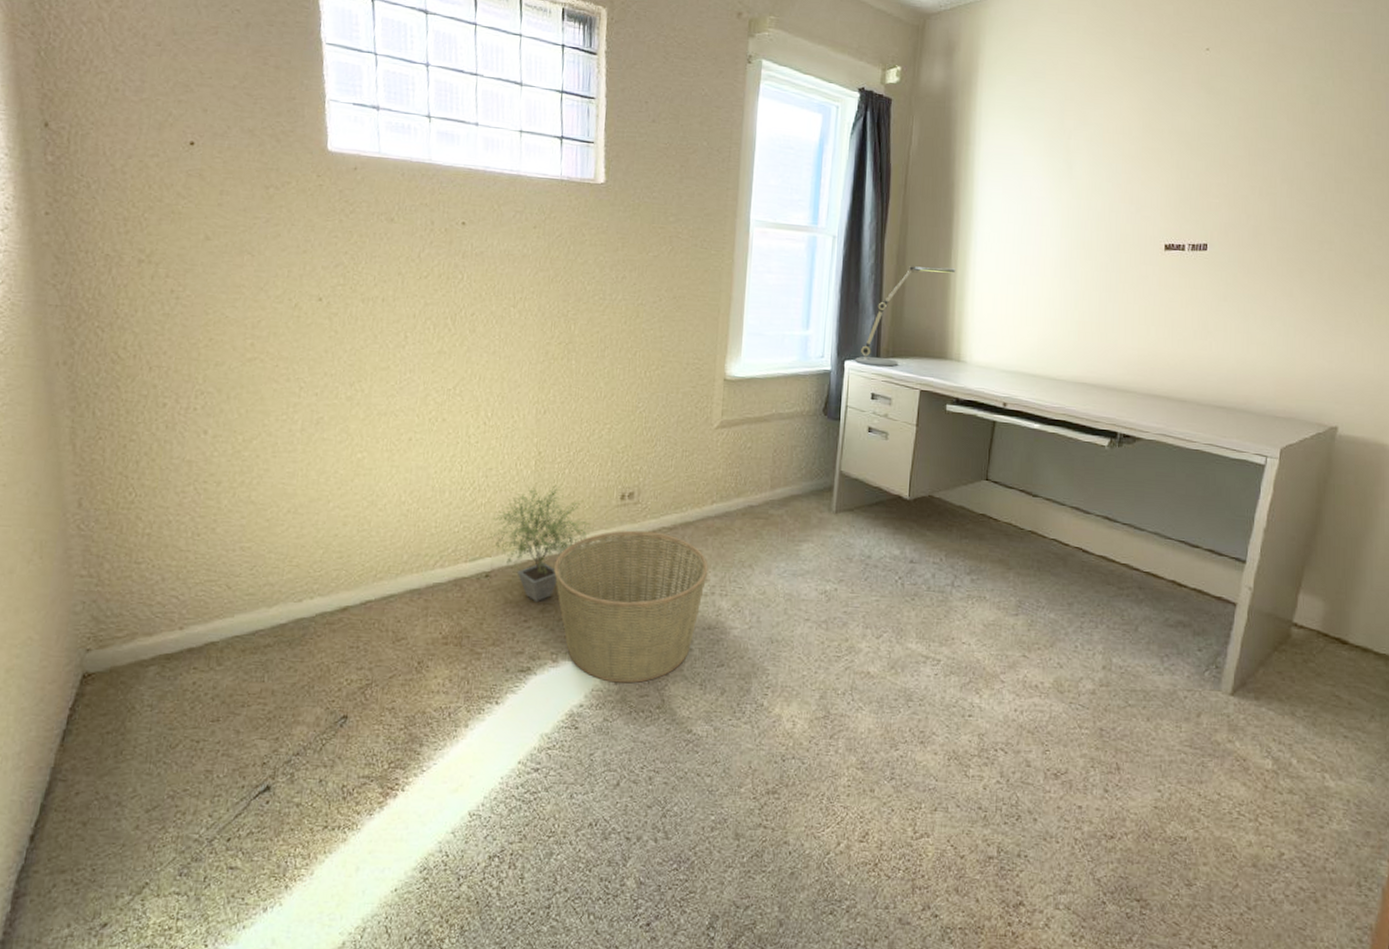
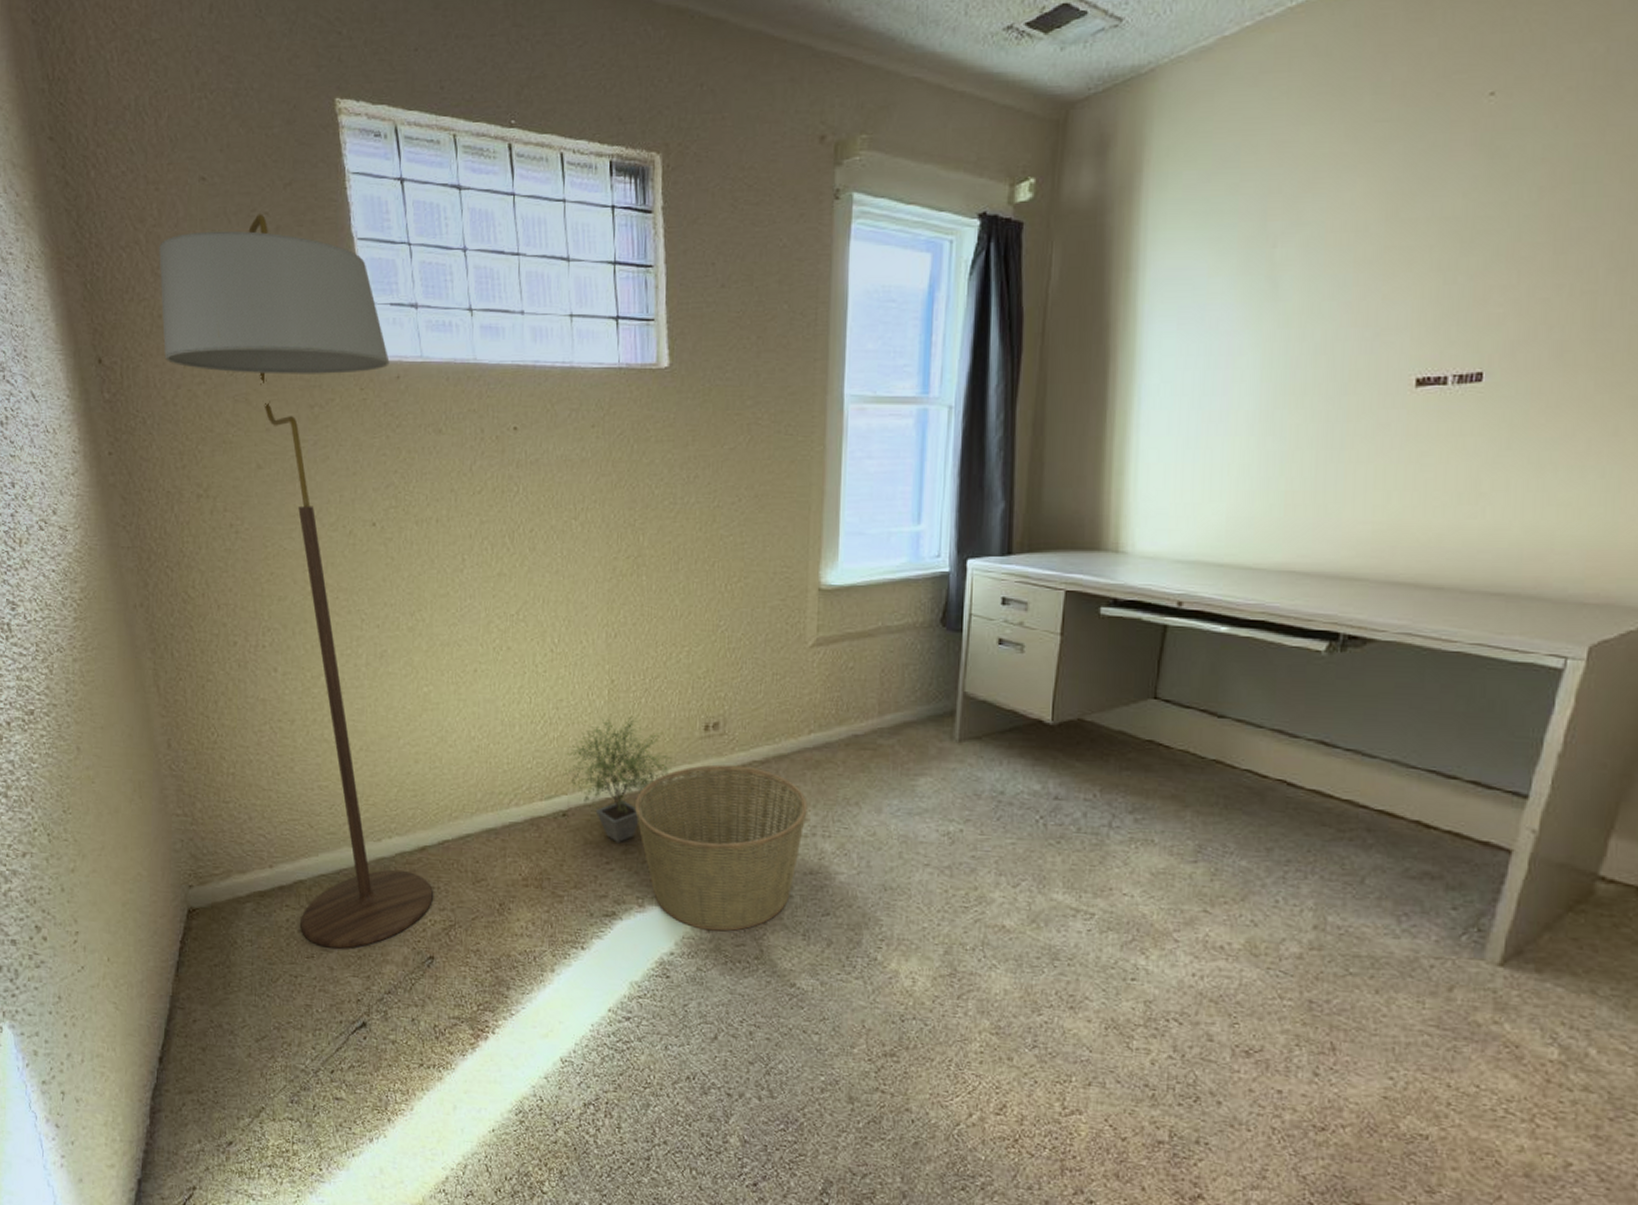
floor lamp: none [117,10,352,711] -> present [159,214,433,949]
desk lamp: present [855,265,956,367] -> none [980,434,1113,564]

